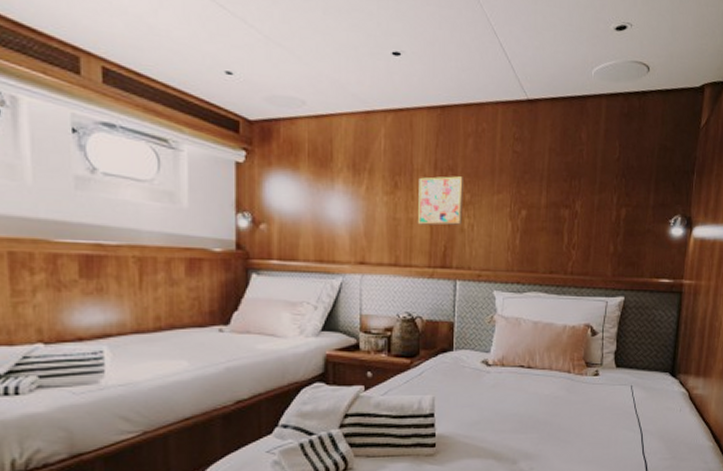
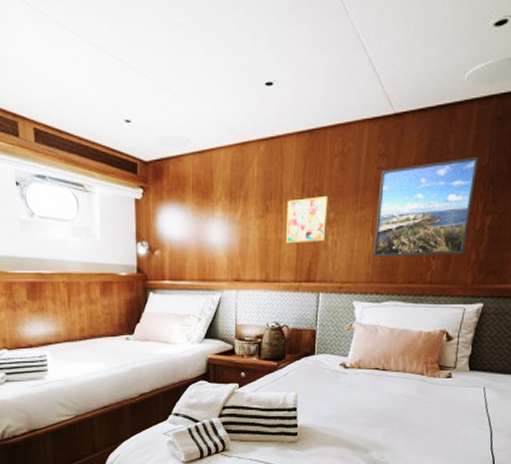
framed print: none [511,149,610,246] -> present [372,156,479,257]

